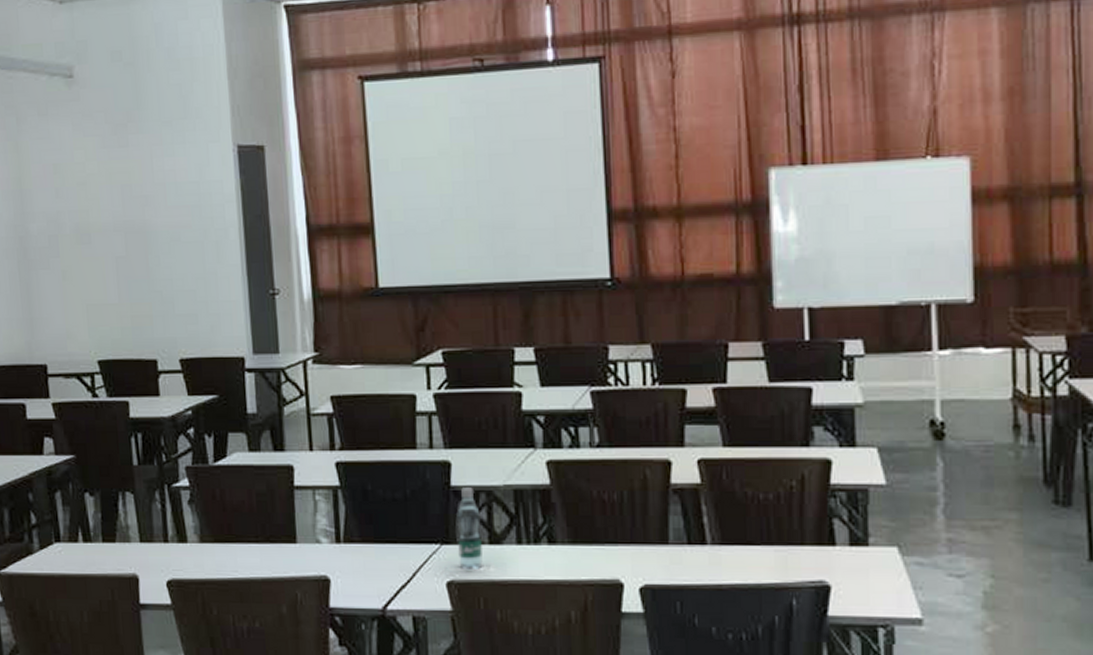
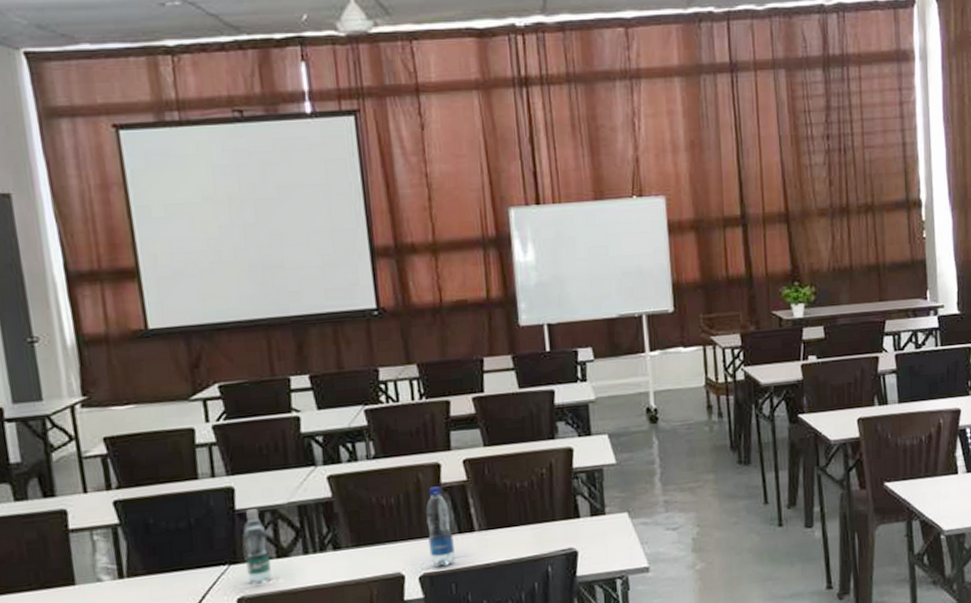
bottle: none [651,487,682,580] -> present [425,486,455,567]

